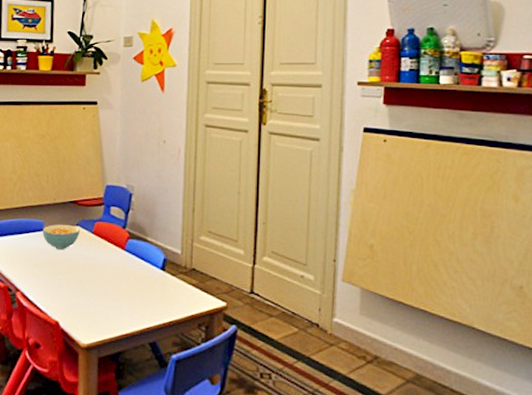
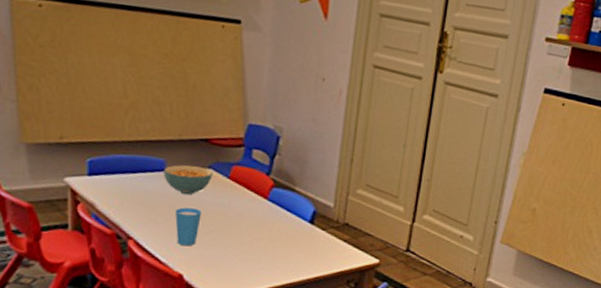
cup: none [51,261,72,296] -> present [174,207,202,247]

